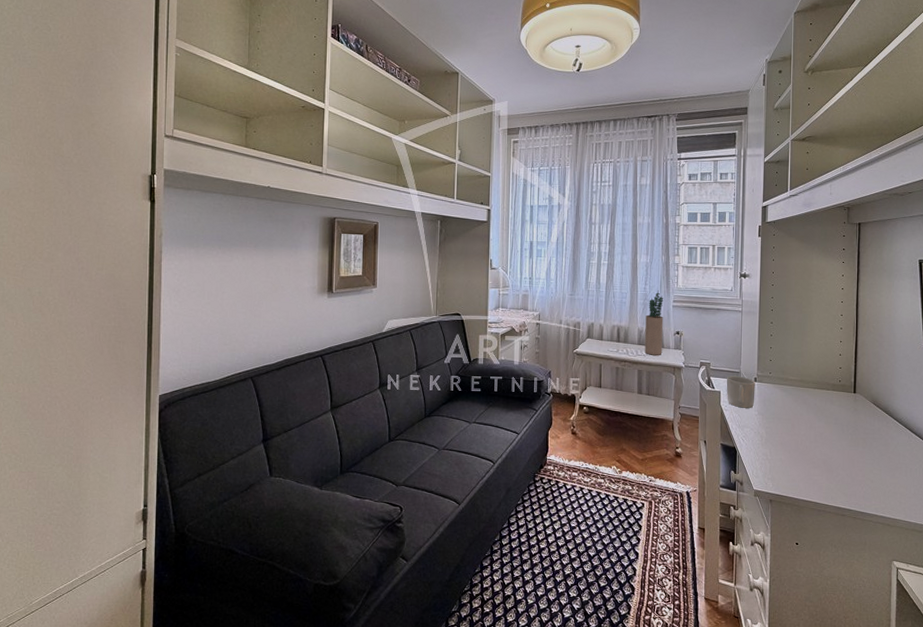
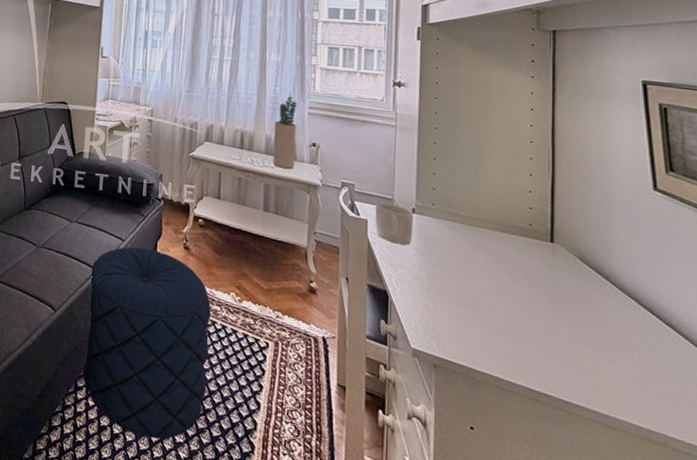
pouf: none [486,438,597,598] -> present [81,247,211,440]

